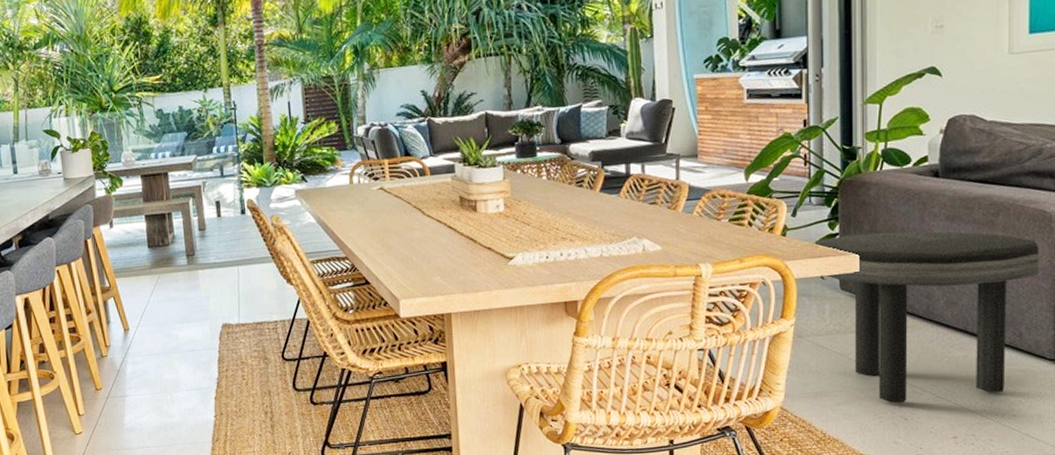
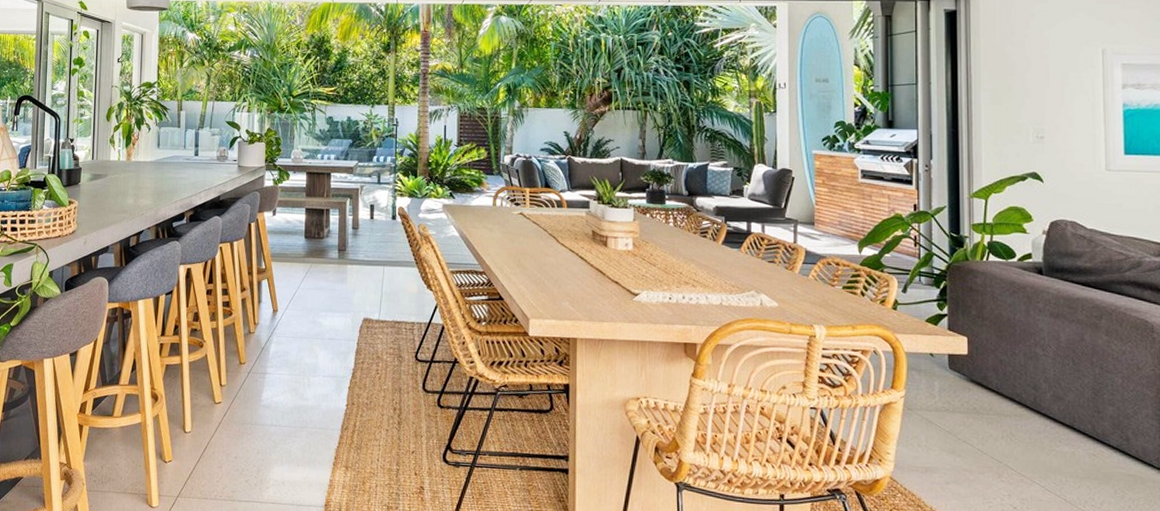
side table: present [813,231,1039,404] -> none [922,317,1143,494]

